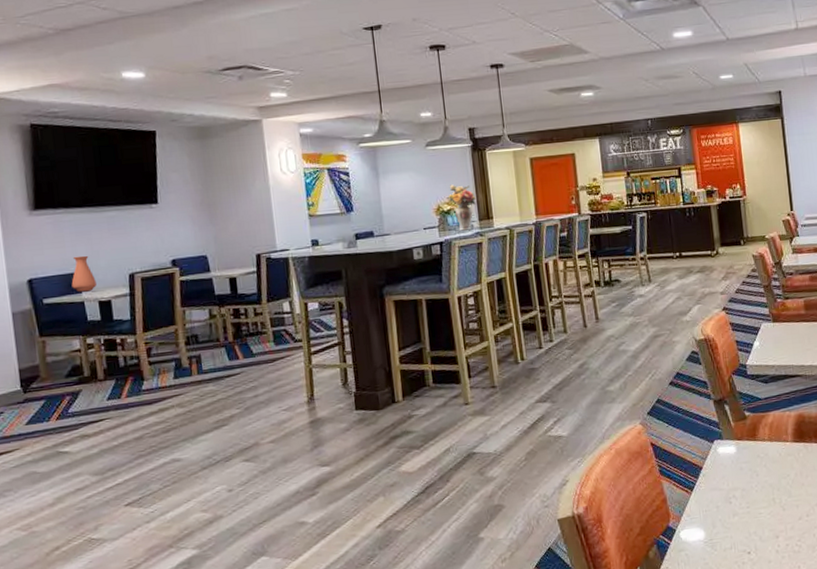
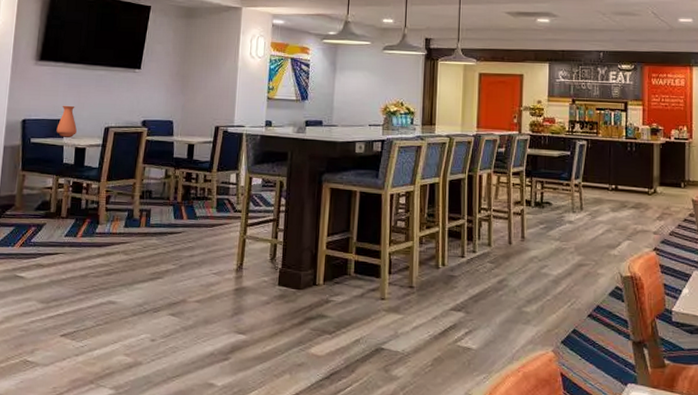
flower arrangement: present [446,184,476,231] -> none [394,88,423,133]

